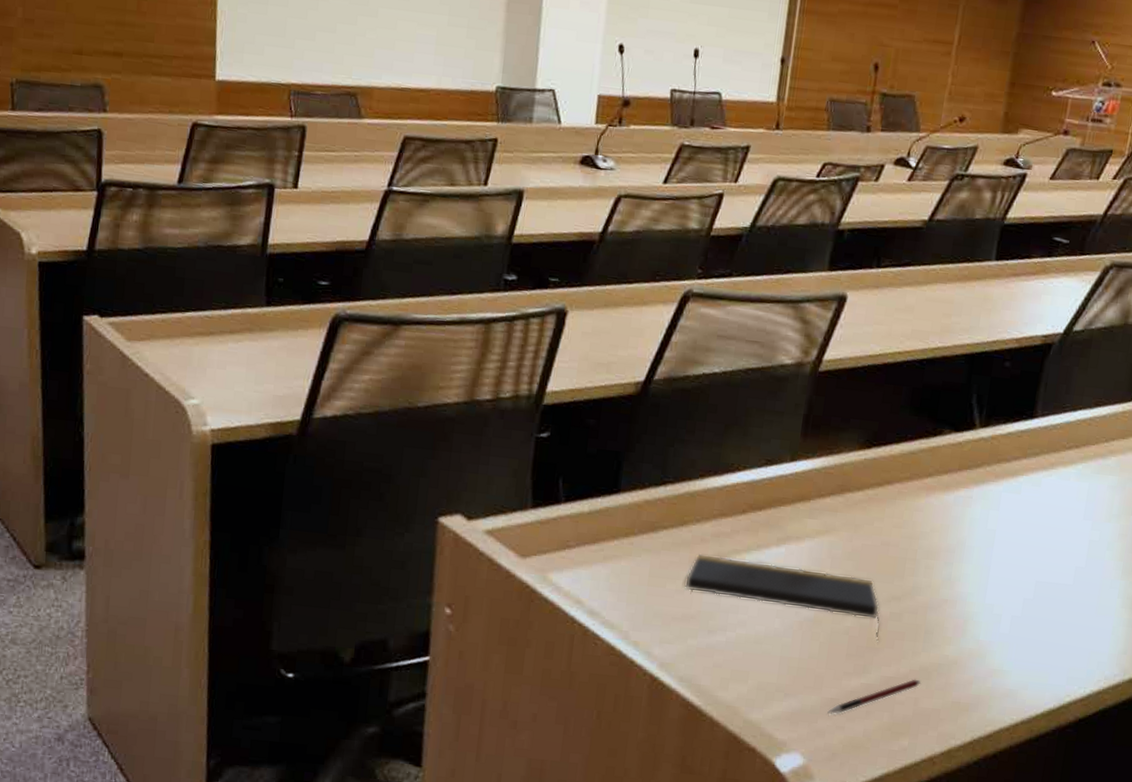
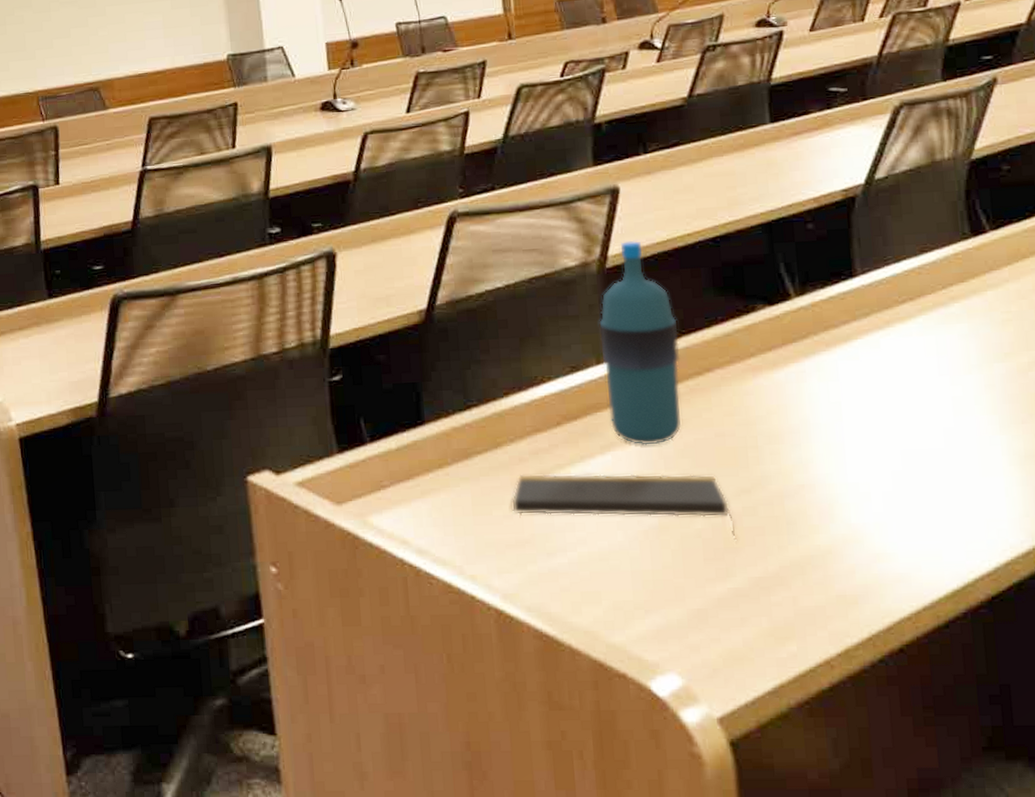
water bottle: none [791,349,872,544] -> present [599,241,682,445]
pen: present [827,679,922,714] -> none [697,576,796,626]

